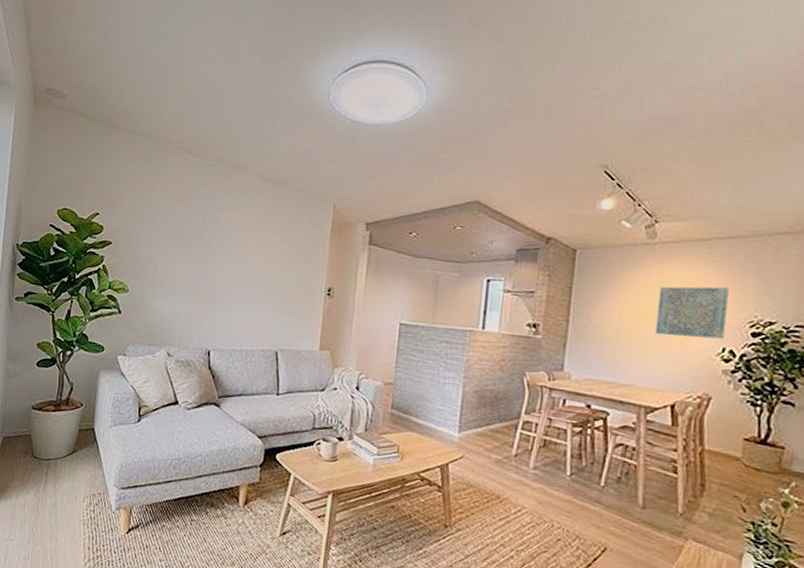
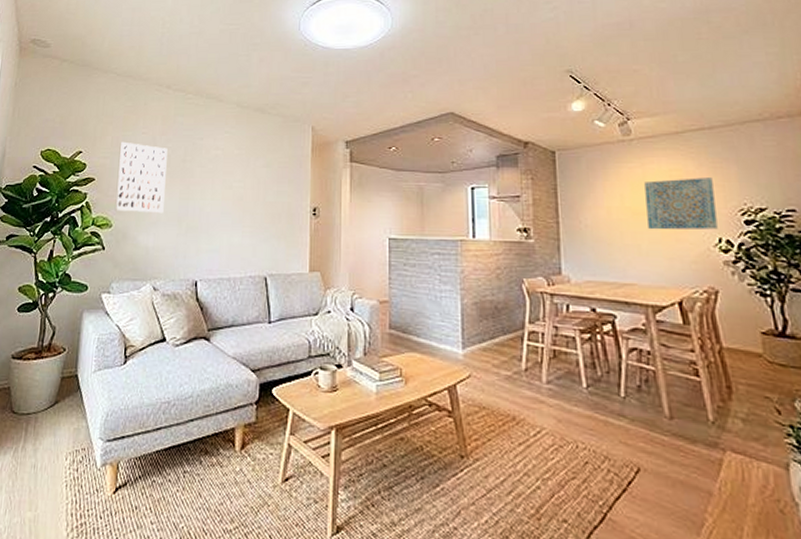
wall art: none [132,206,186,282] -> present [116,141,168,214]

